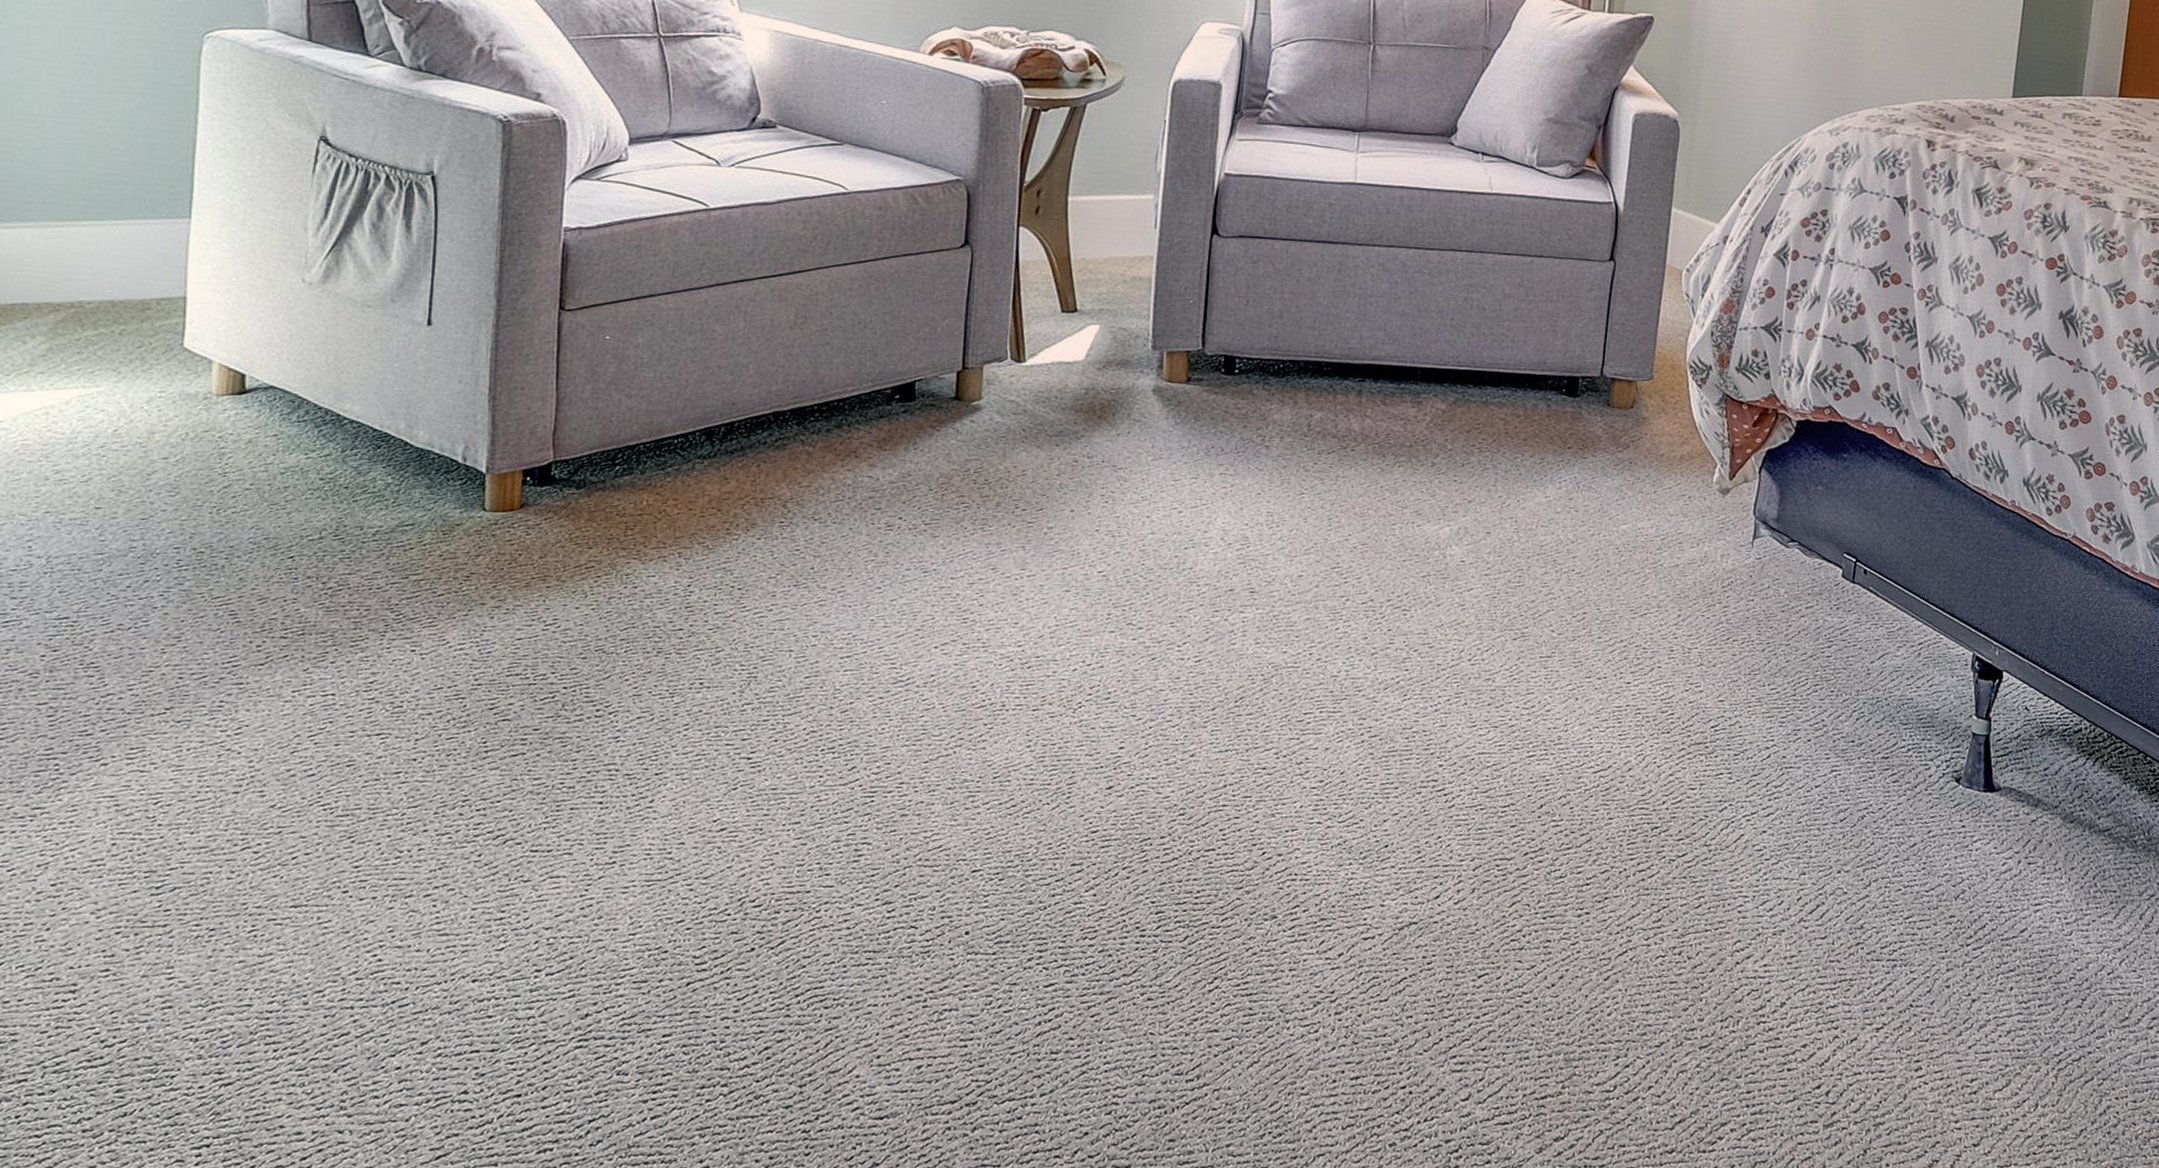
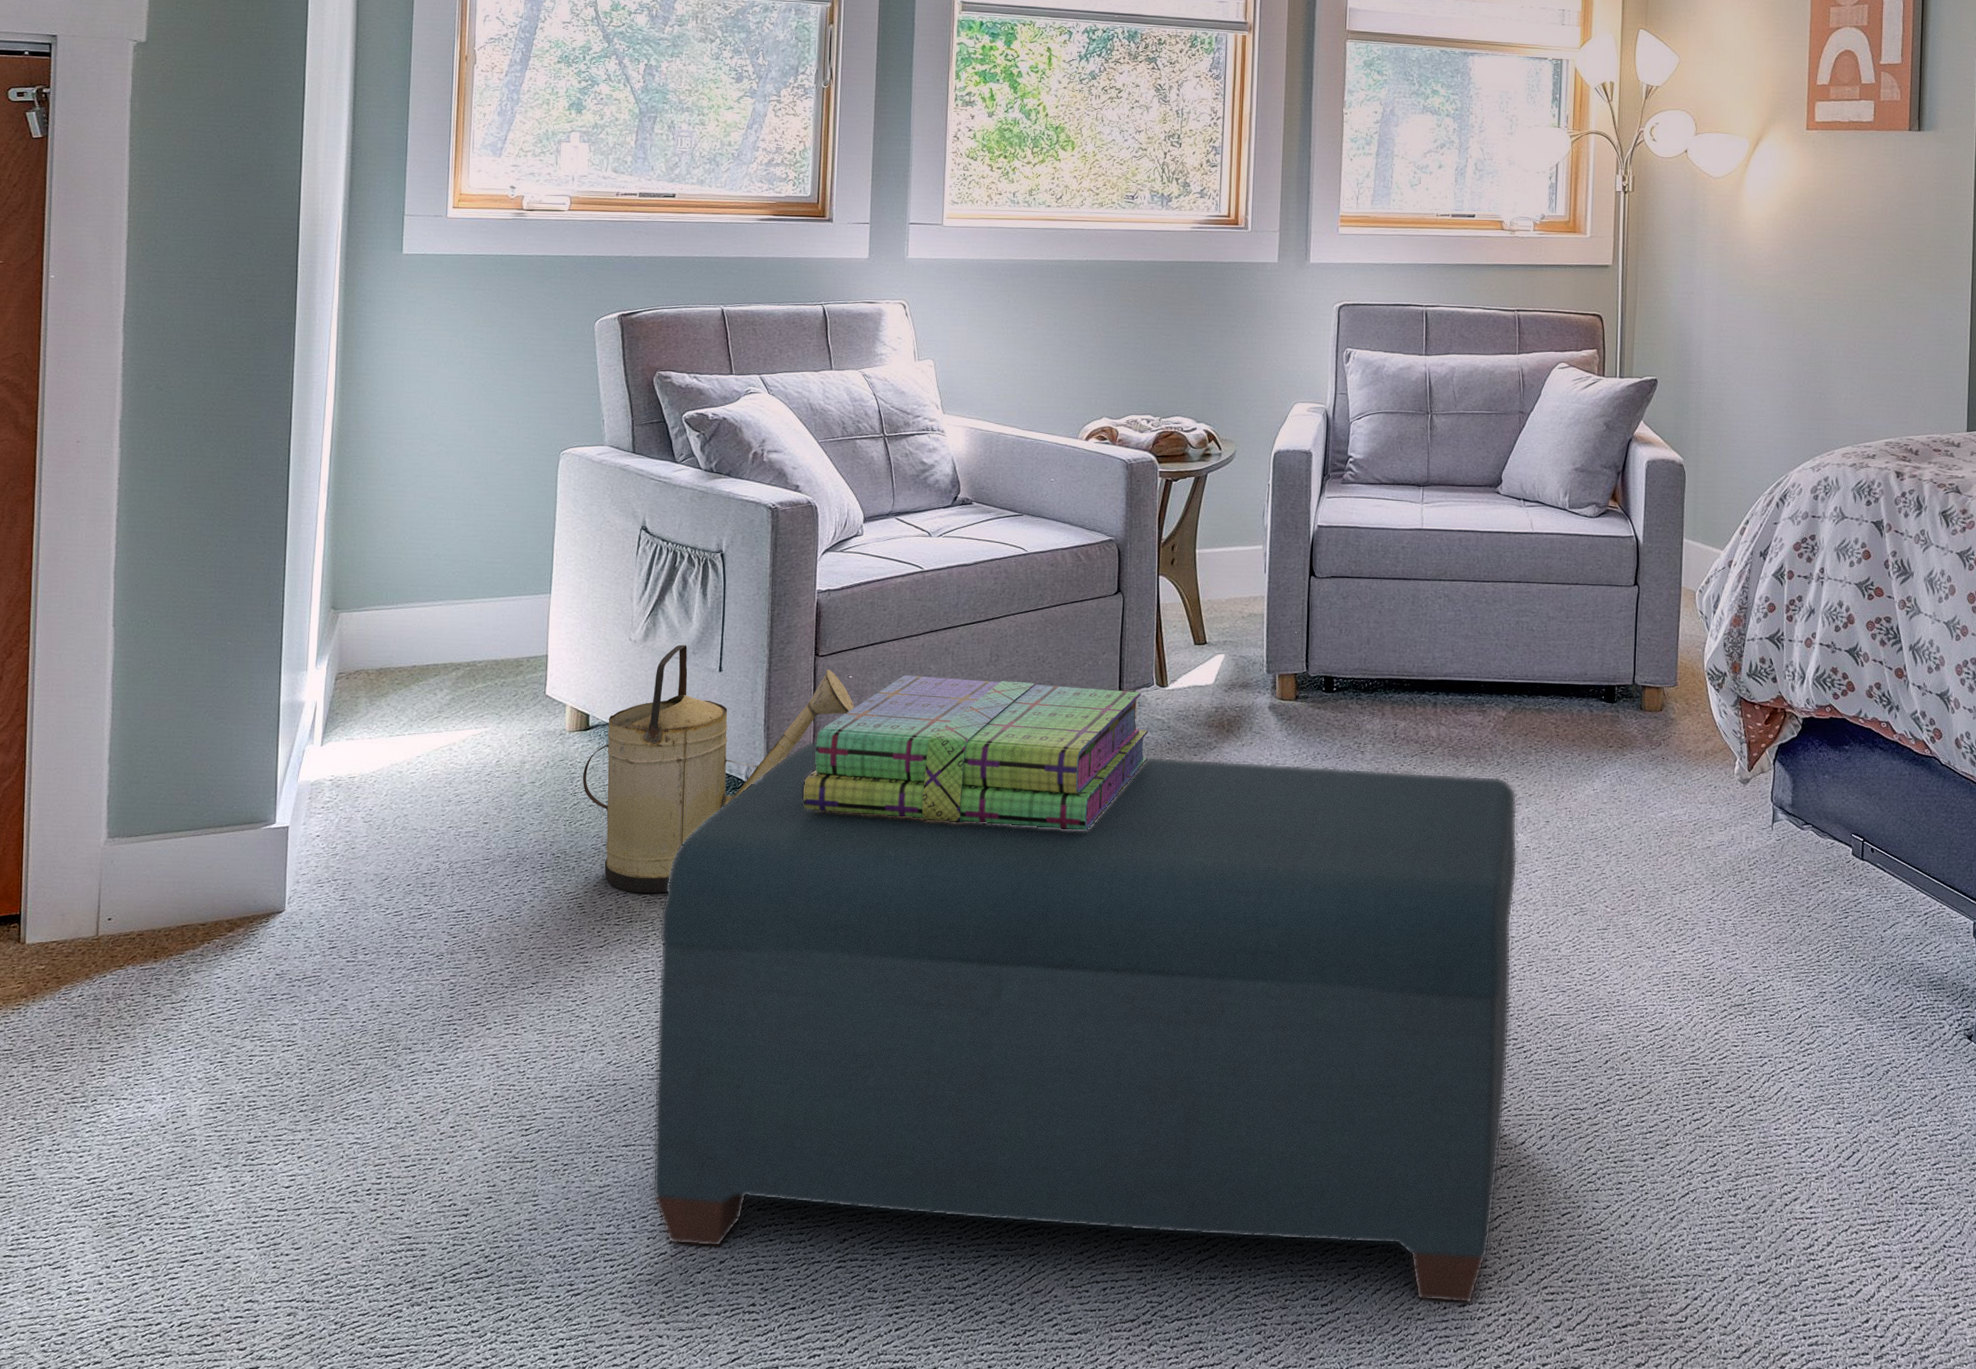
watering can: none [236,289,613,601] -> present [583,644,855,894]
bench: none [331,414,1454,1076] -> present [652,740,1518,1303]
stack of books: none [539,337,999,533] -> present [802,675,1150,831]

